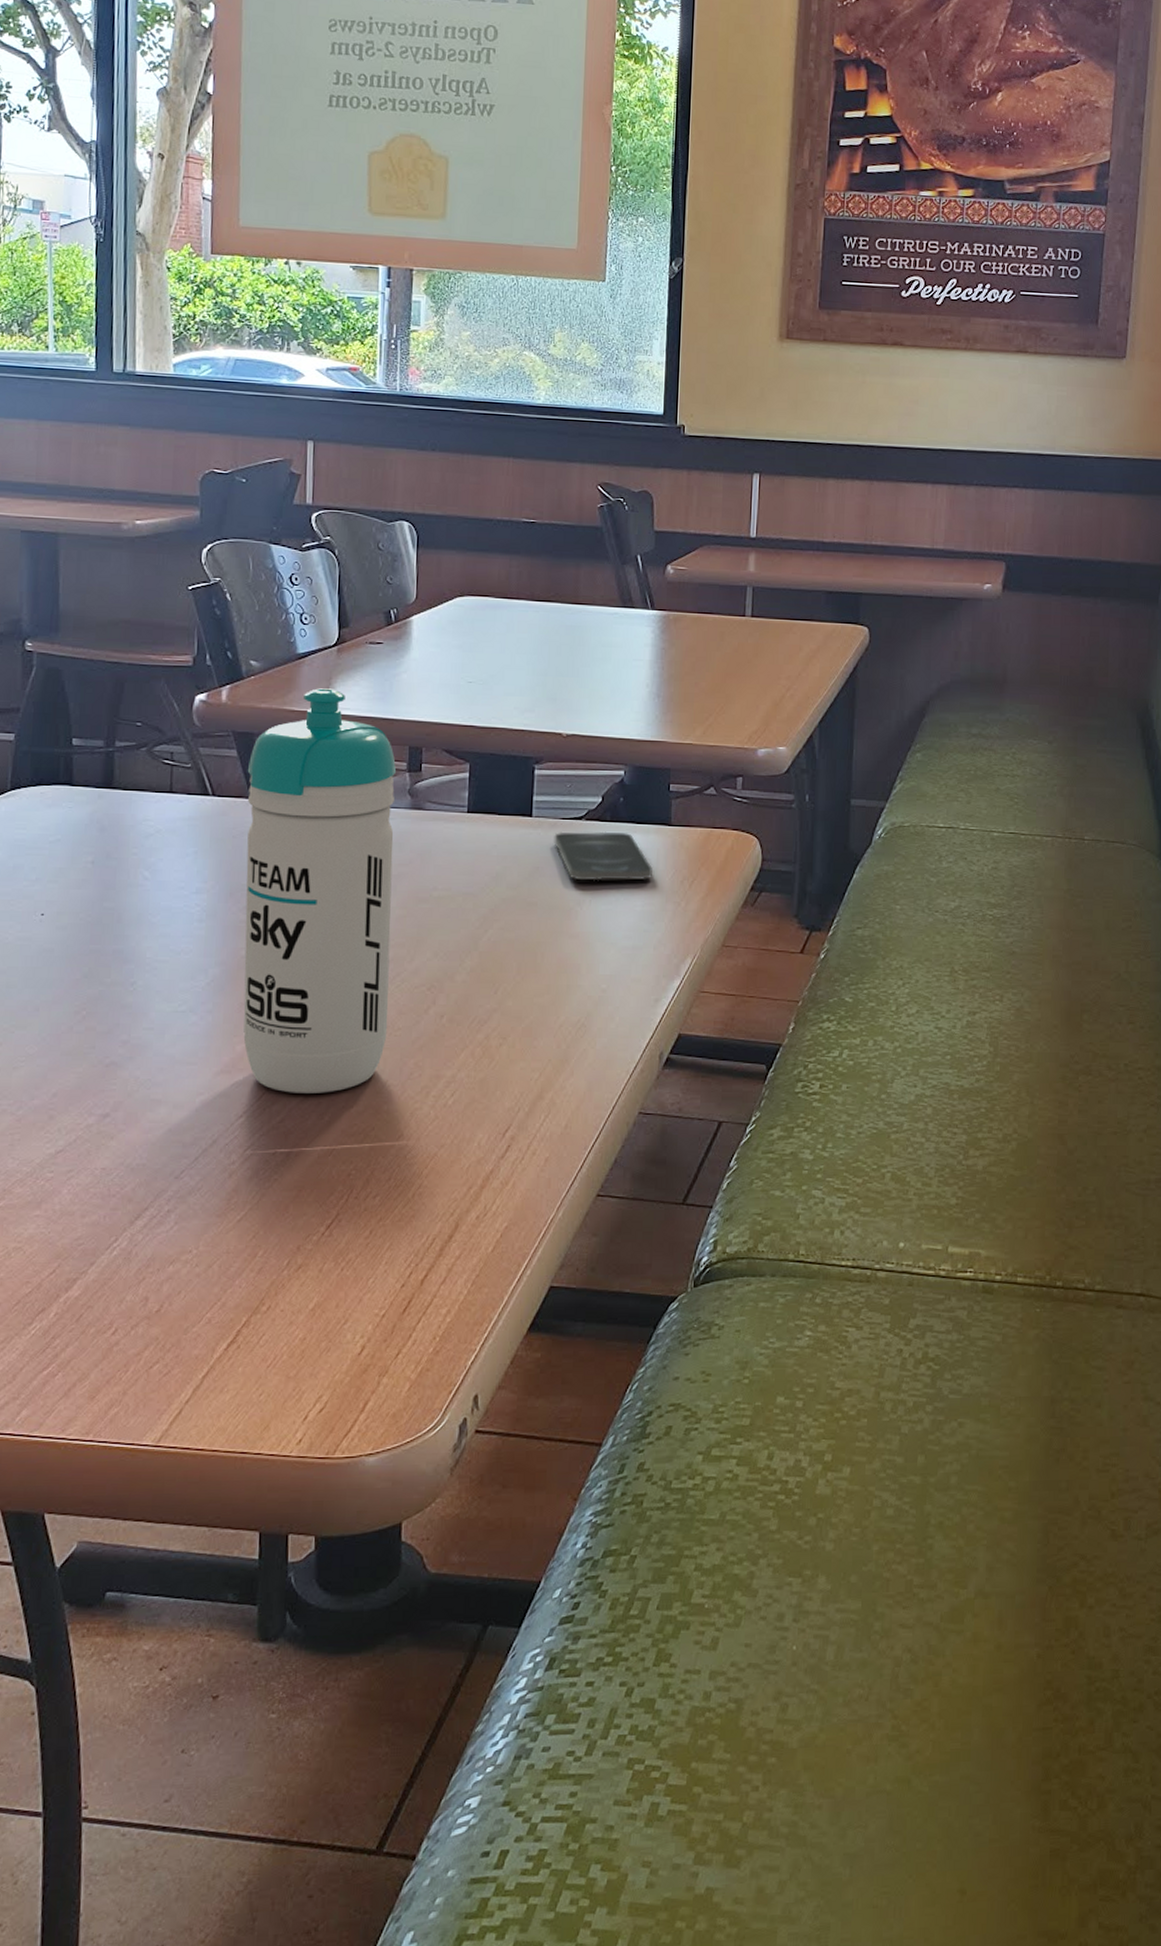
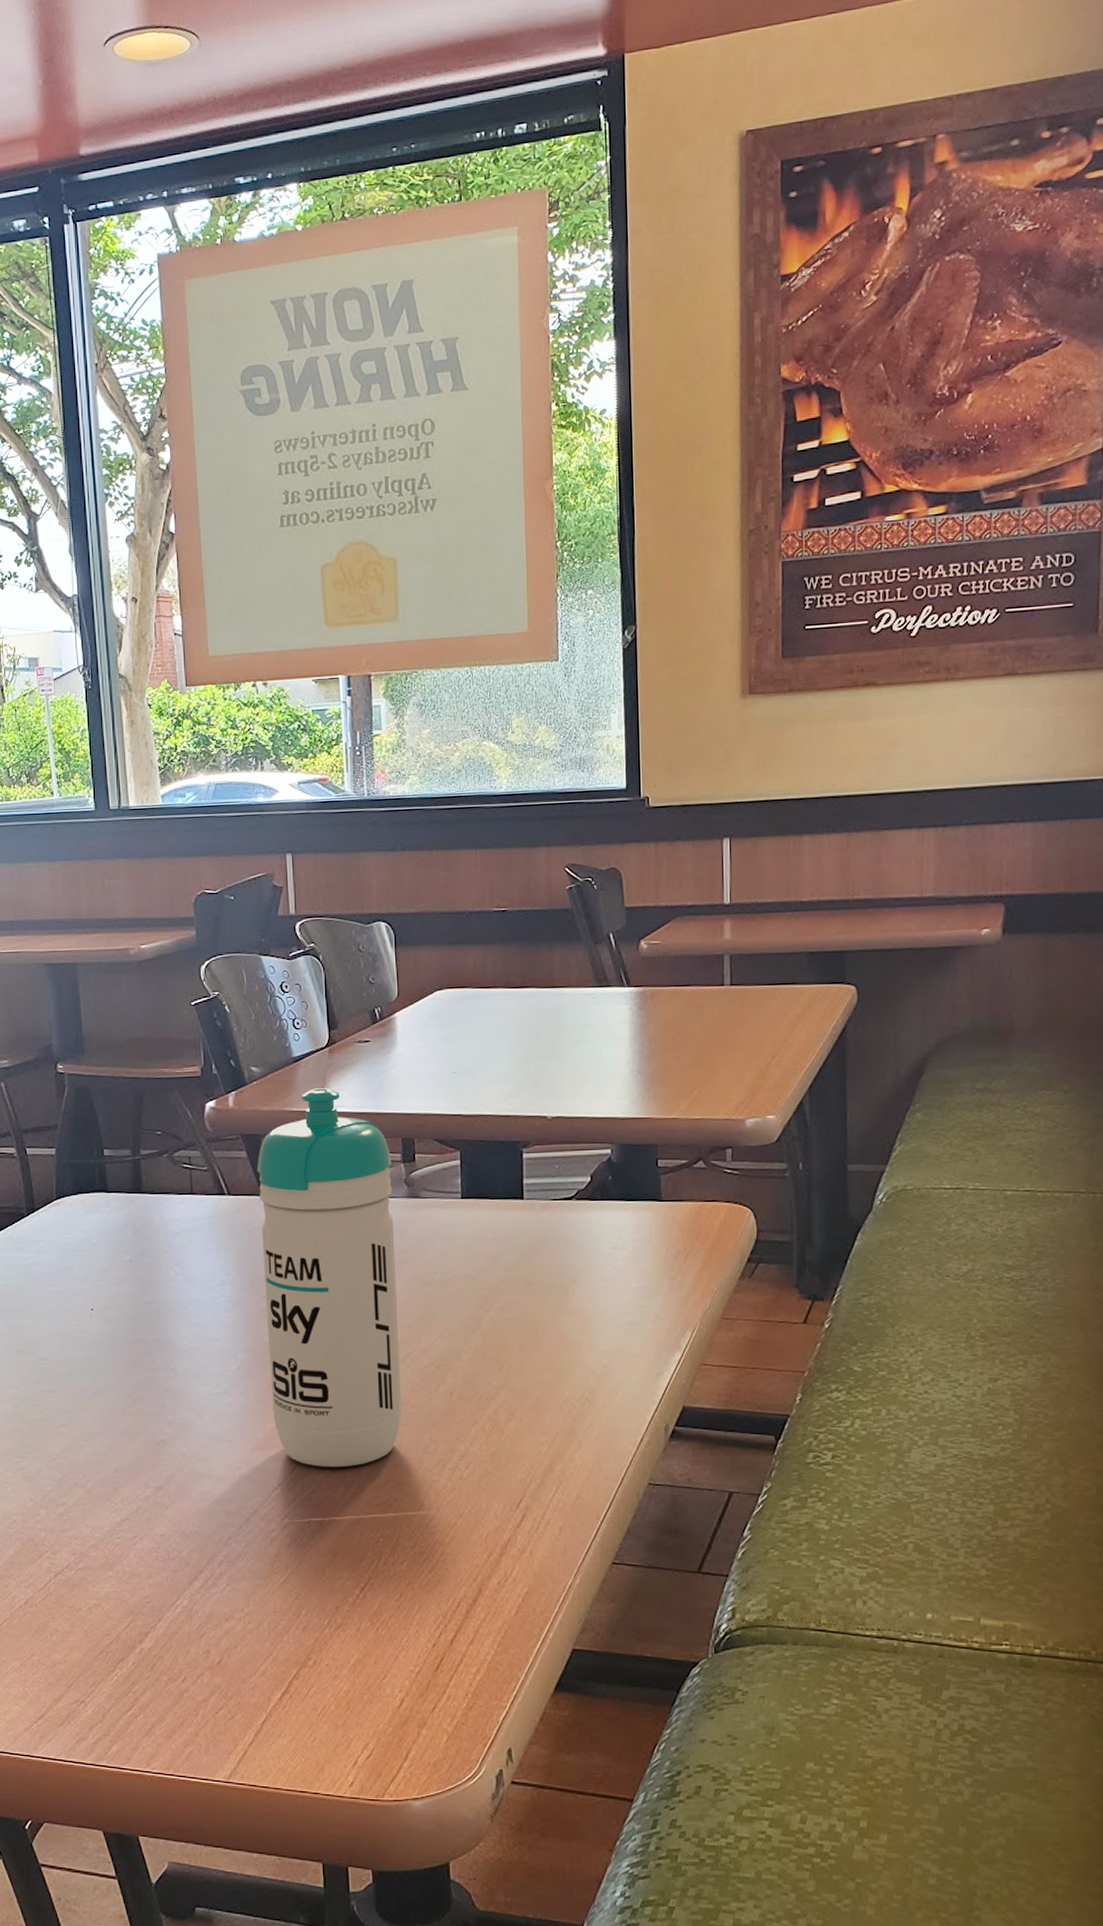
smartphone: present [554,831,652,881] -> none [546,1210,646,1259]

